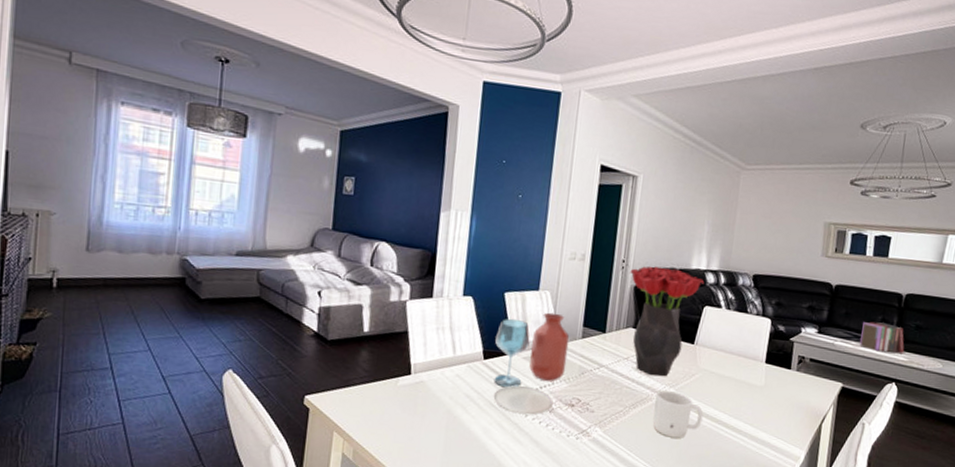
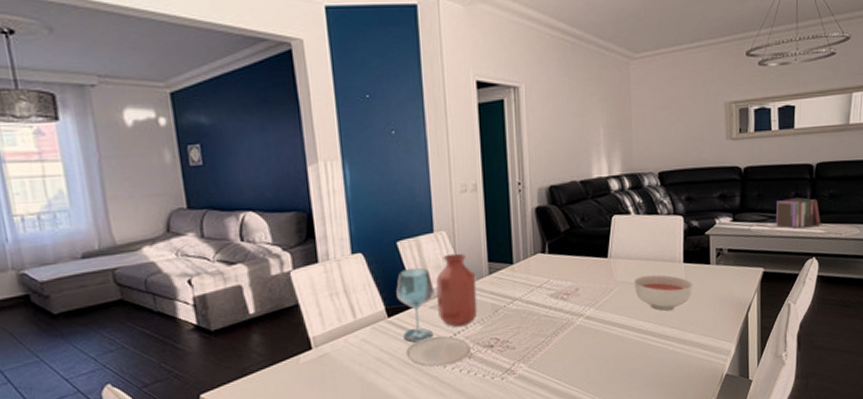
bouquet: present [630,266,705,377] -> none [528,181,609,299]
mug: present [653,390,704,438] -> none [577,310,628,358]
bowl: none [715,368,772,406] -> present [633,274,693,311]

